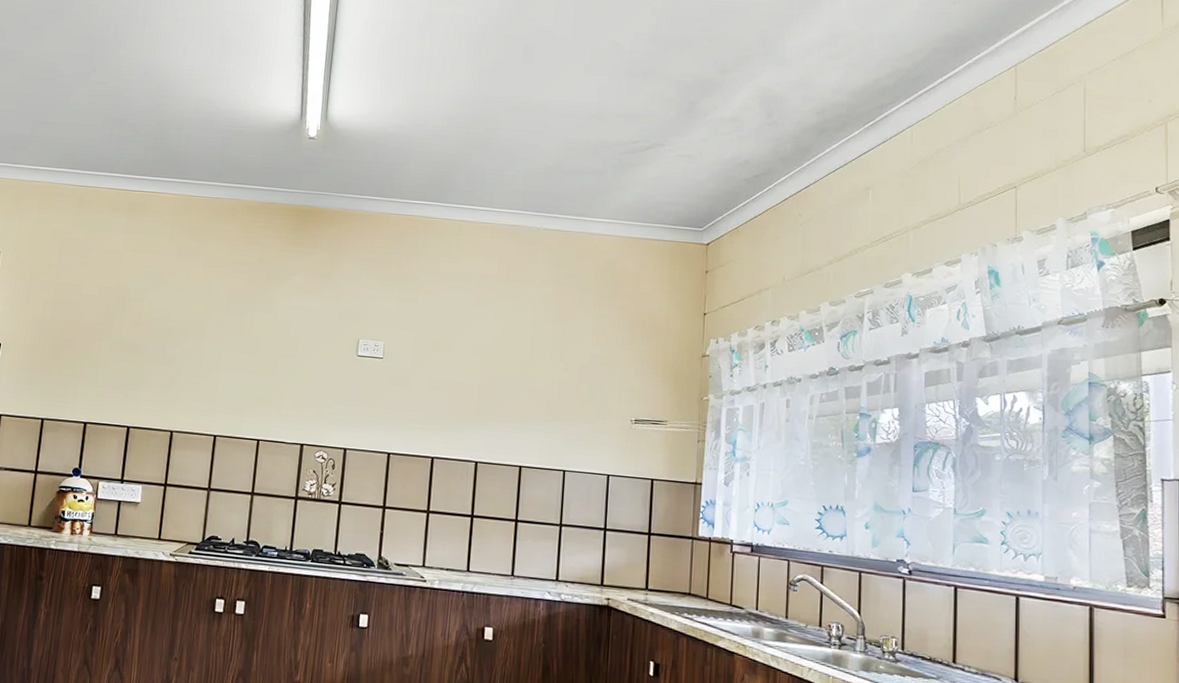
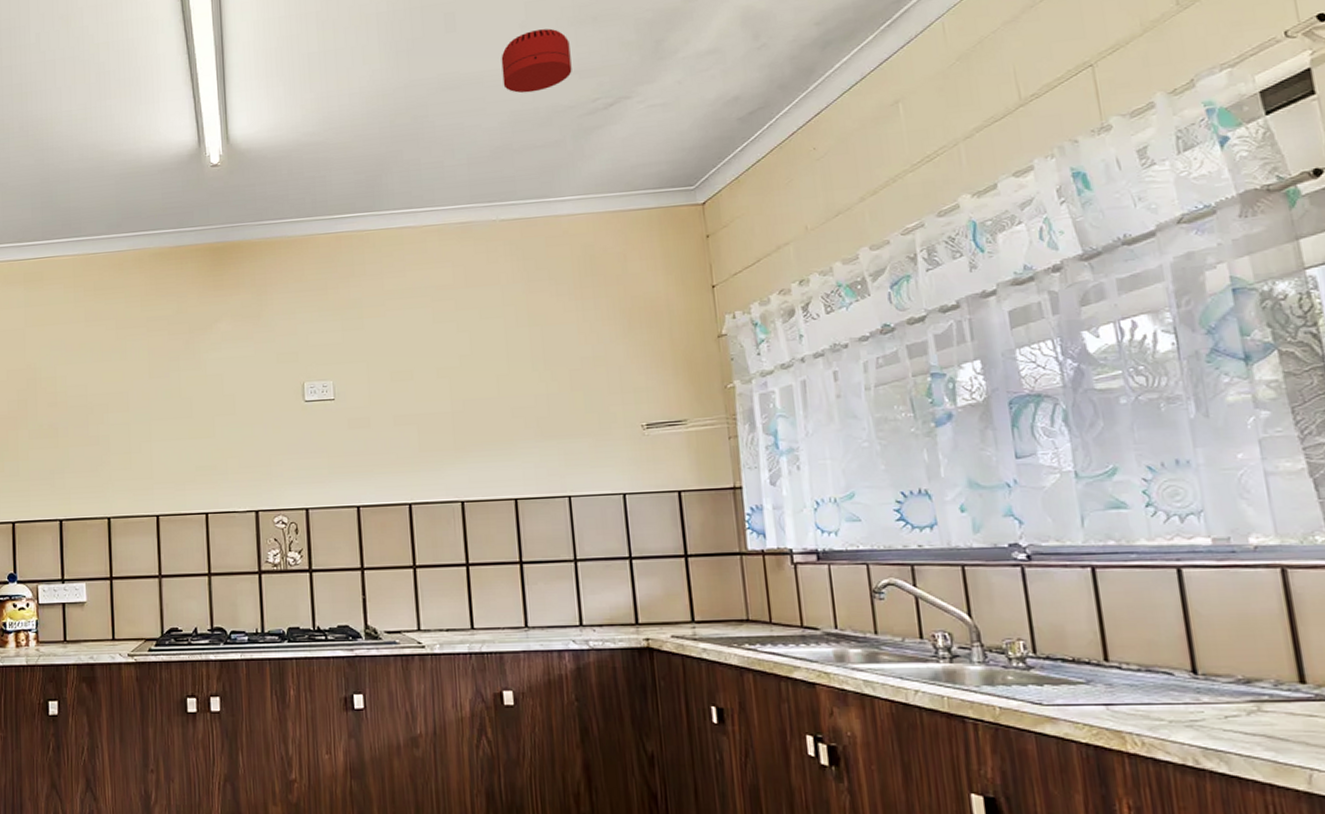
smoke detector: none [563,74,622,126] -> present [501,28,572,94]

